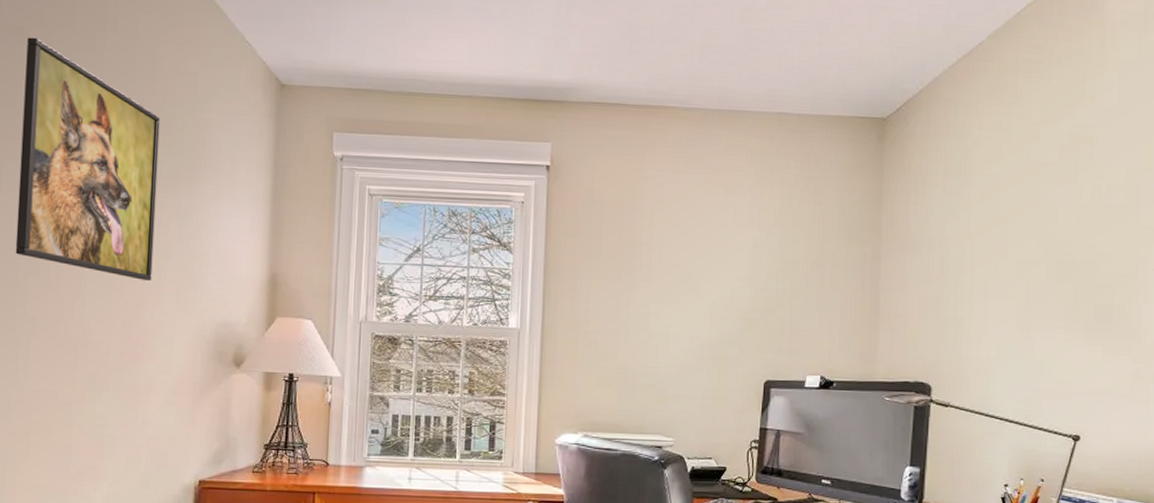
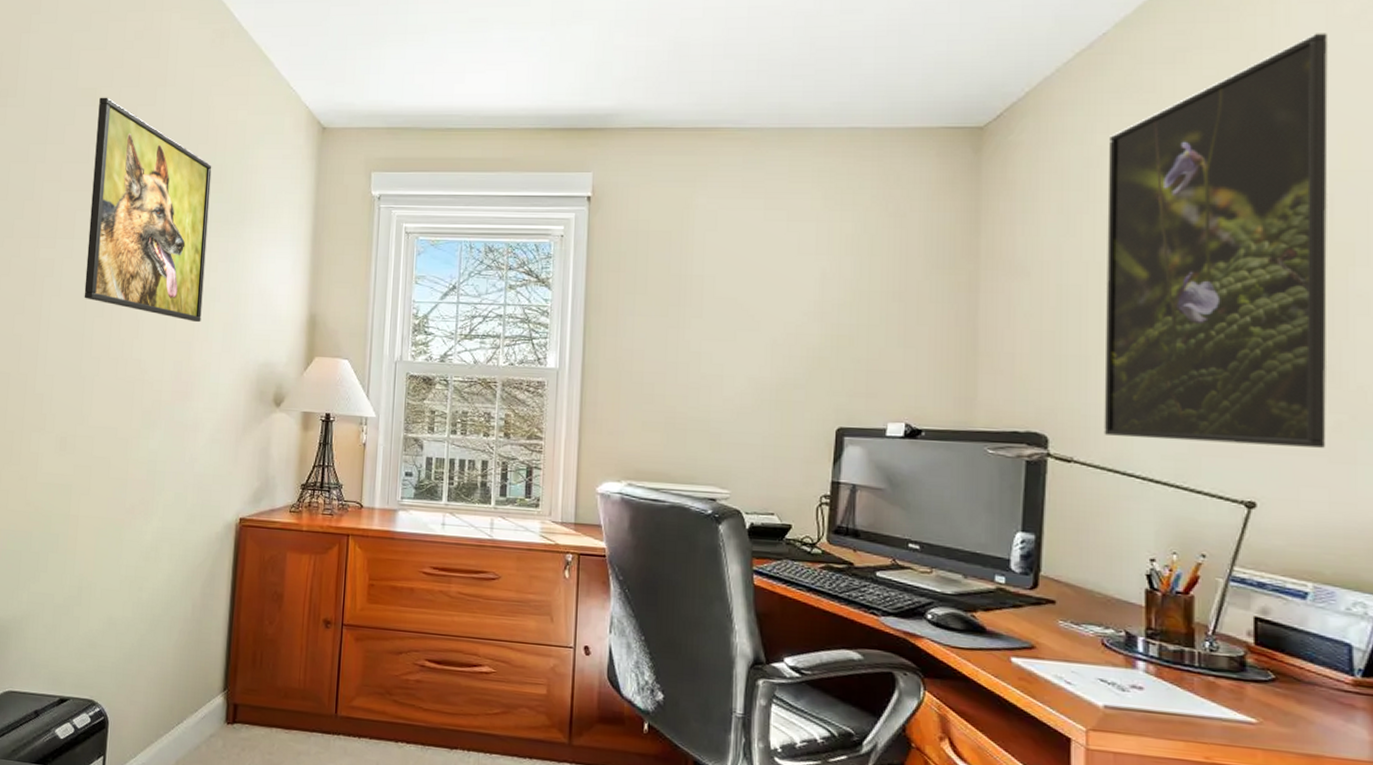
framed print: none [973,55,1140,391] -> present [1104,33,1328,448]

